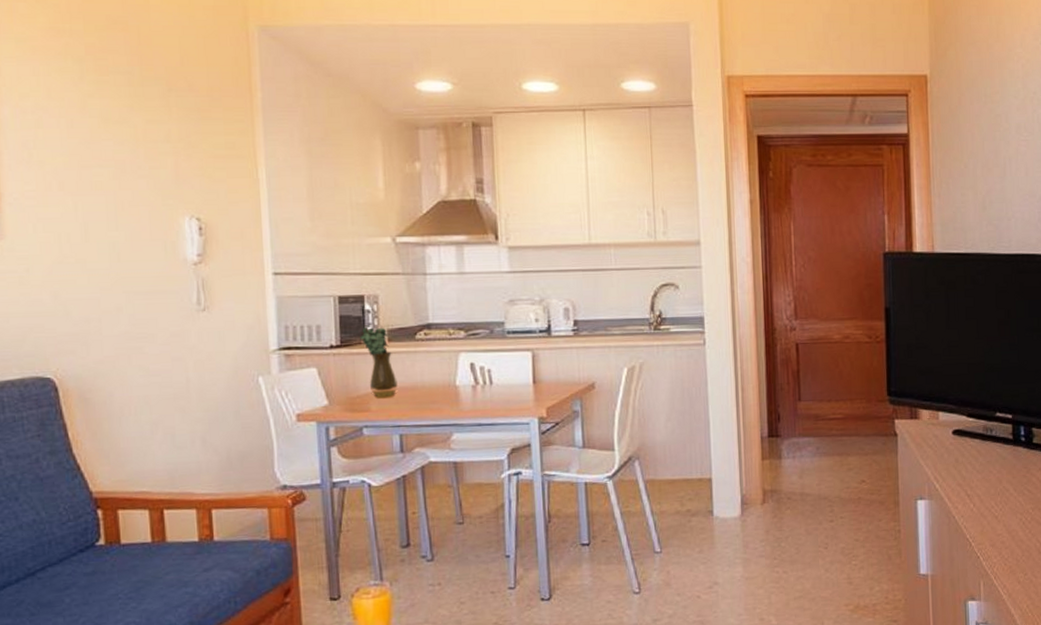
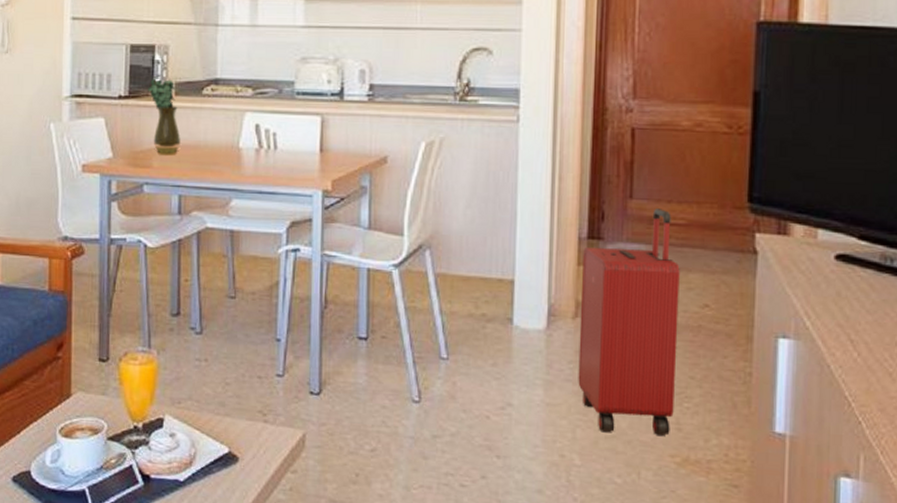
suitcase: none [766,407,845,595] -> present [578,208,680,436]

